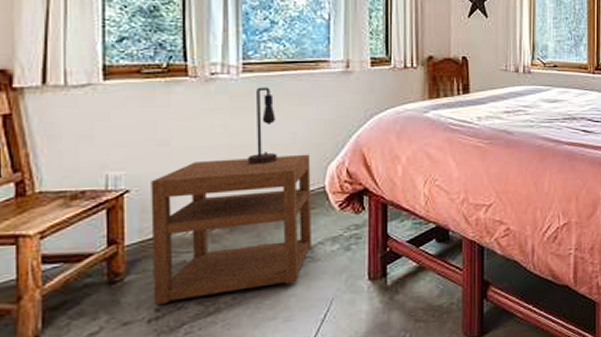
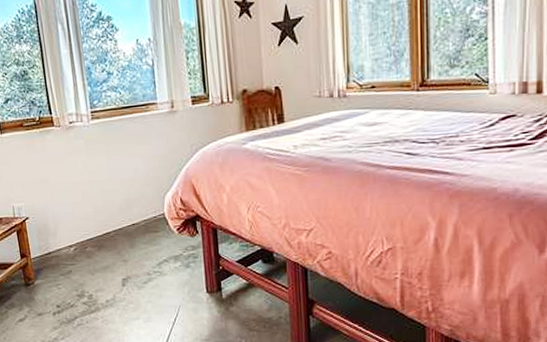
nightstand: present [151,154,313,304] -> none [41,186,160,302]
table lamp: present [248,87,277,165] -> none [104,130,126,196]

